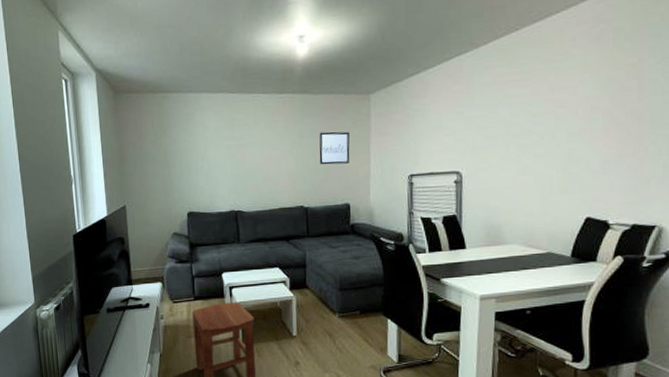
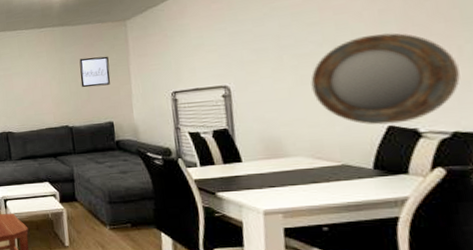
home mirror: none [531,130,643,216] -> present [310,33,460,125]

